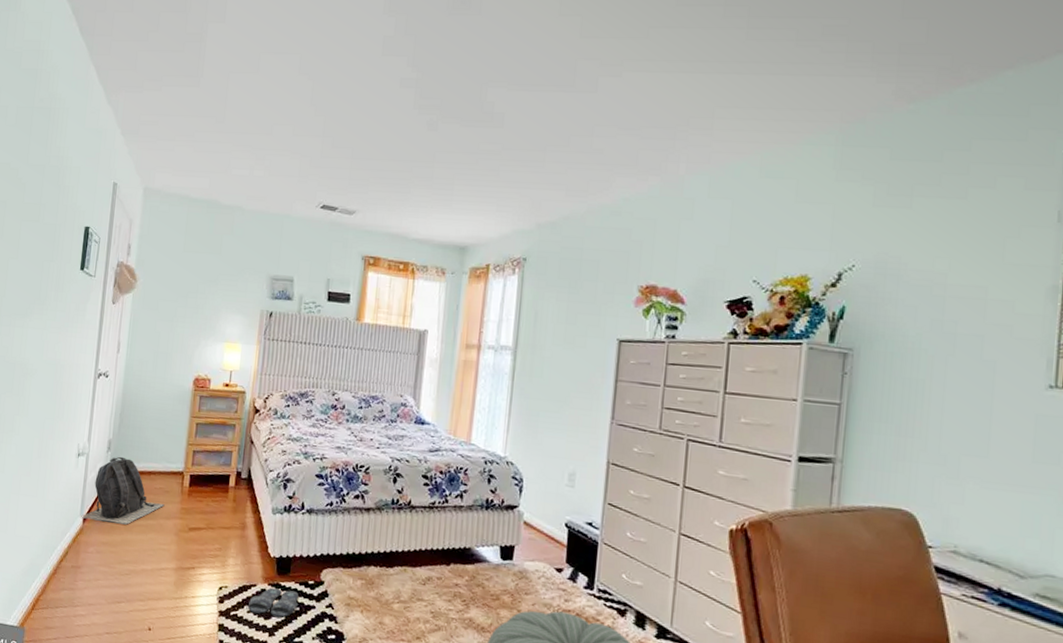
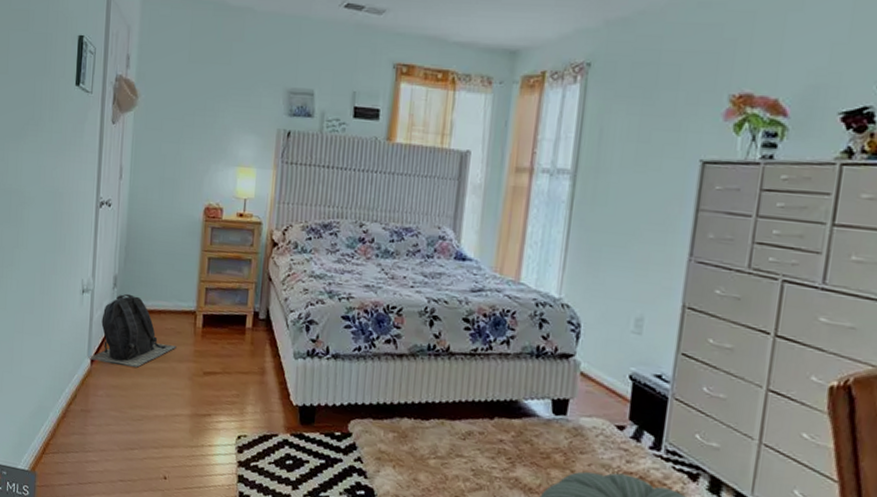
slippers: present [248,587,299,618] -> none [269,438,324,471]

